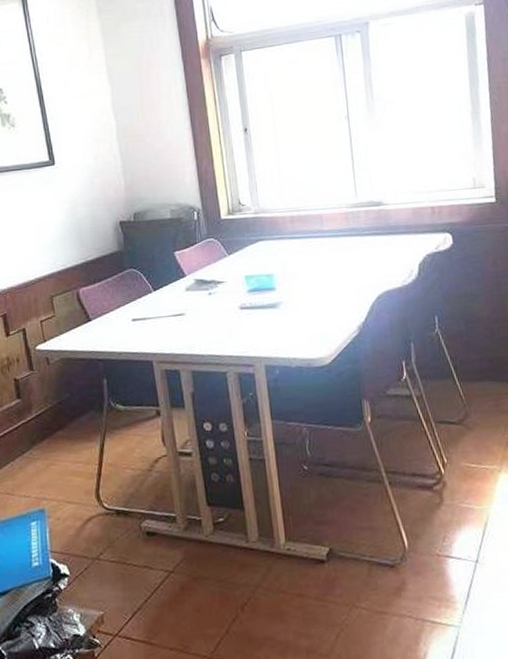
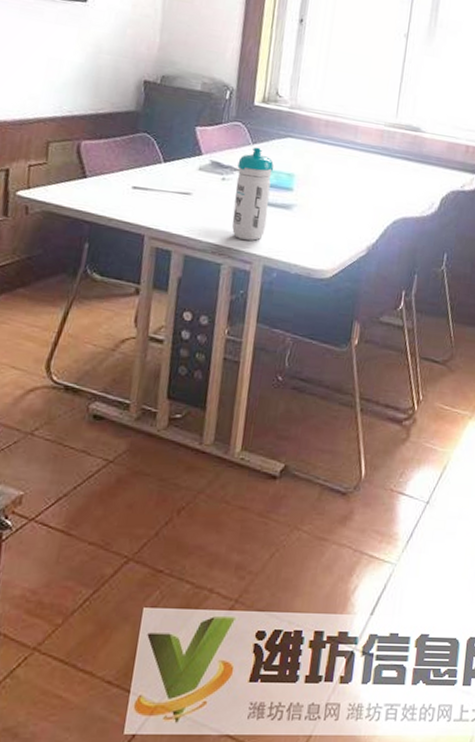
water bottle: none [219,257,259,346] -> present [232,147,274,241]

